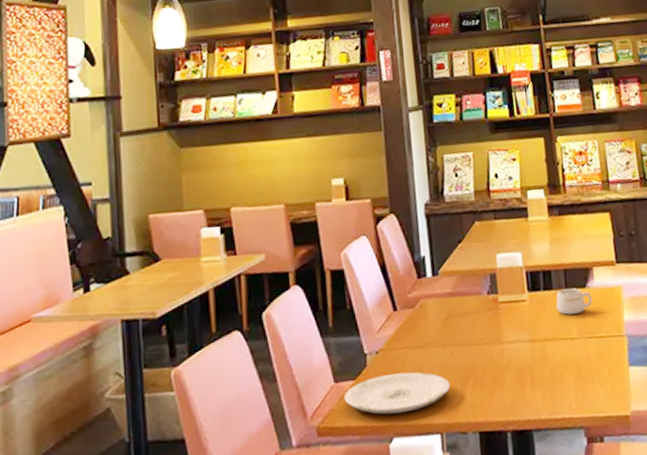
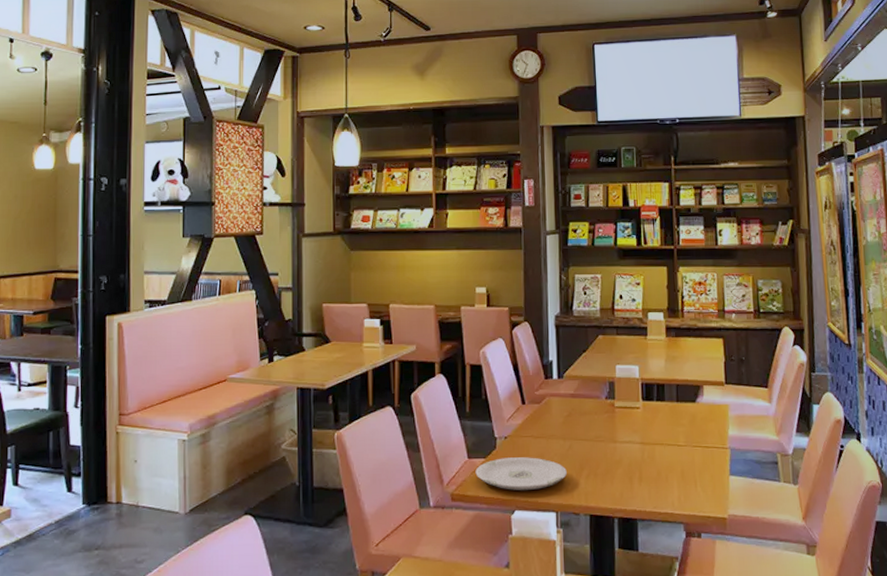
mug: present [556,288,593,315] -> none [667,401,701,424]

